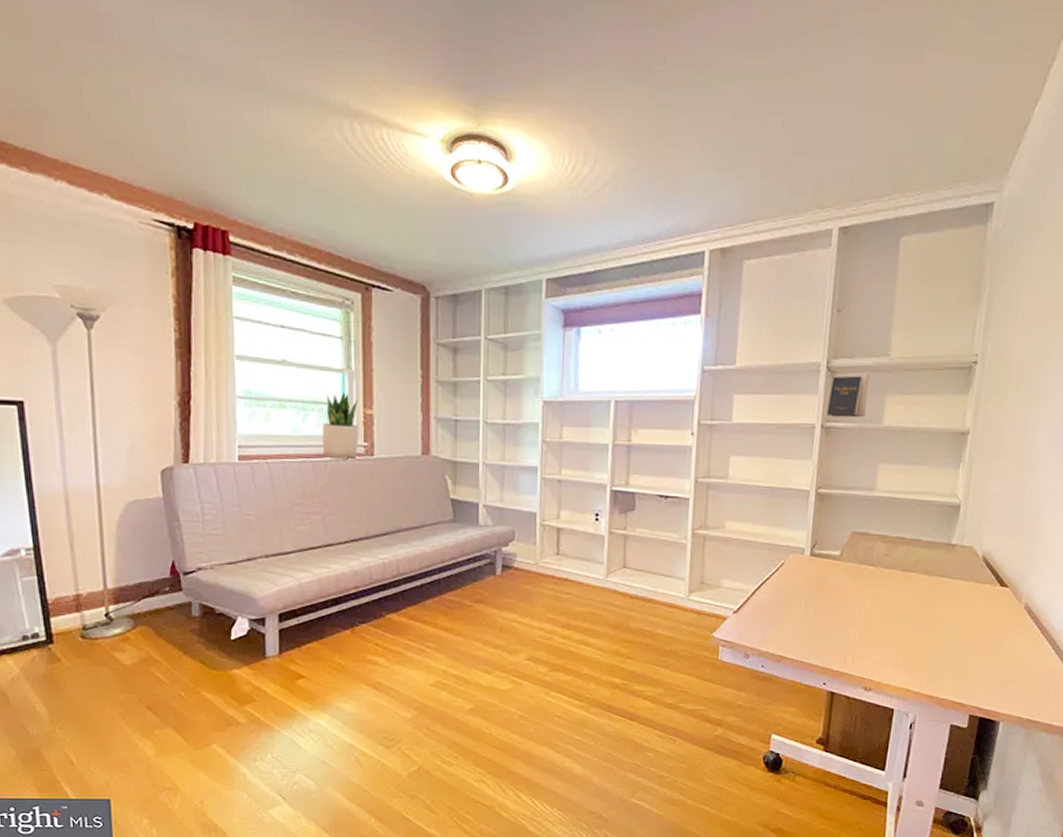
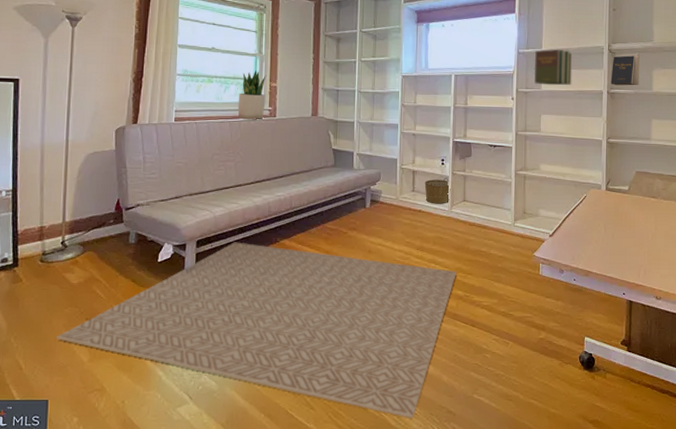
rug: none [111,616,614,825] -> present [55,242,457,419]
basket: none [572,537,607,571] -> present [424,178,451,204]
books: none [722,365,777,417] -> present [534,49,573,86]

